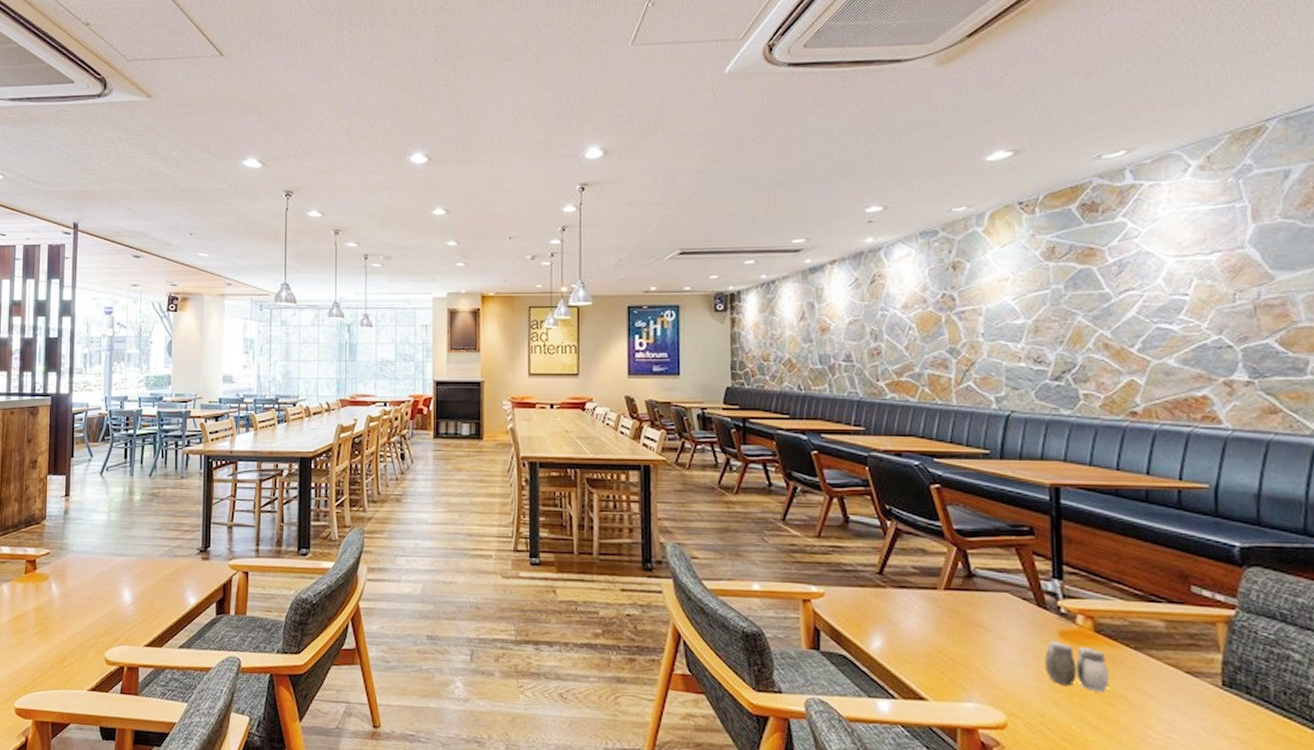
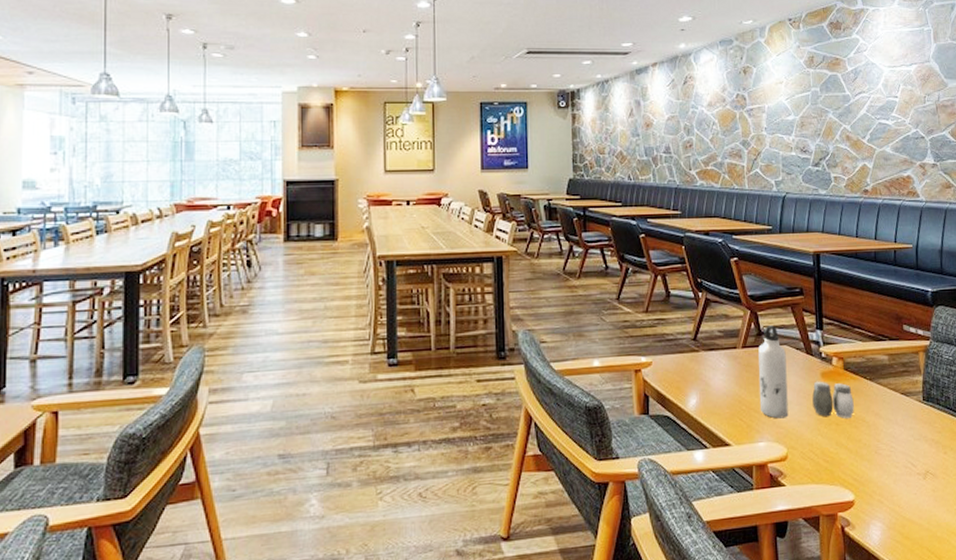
water bottle: none [967,567,1009,679] -> present [758,325,789,419]

